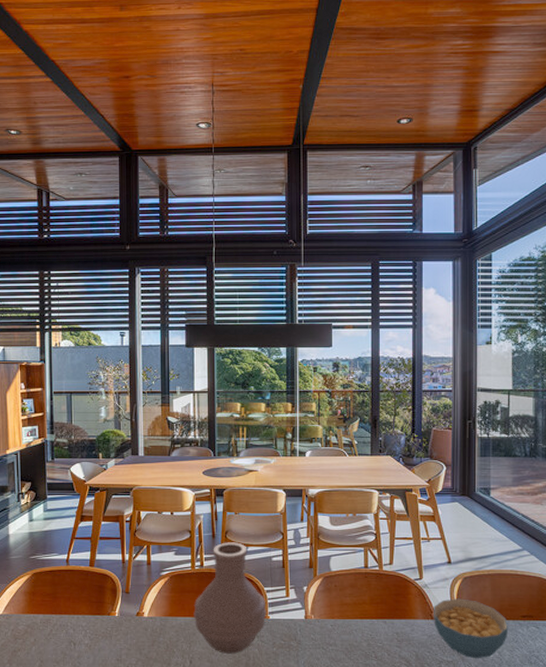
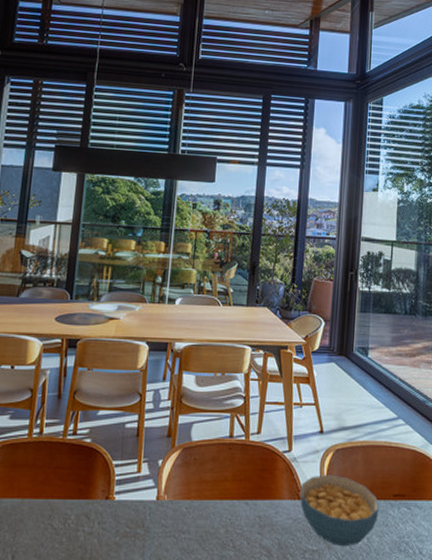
vase: present [193,542,267,655] -> none [23,404,113,547]

